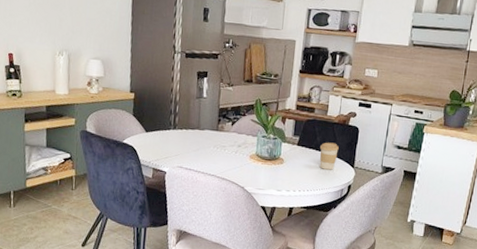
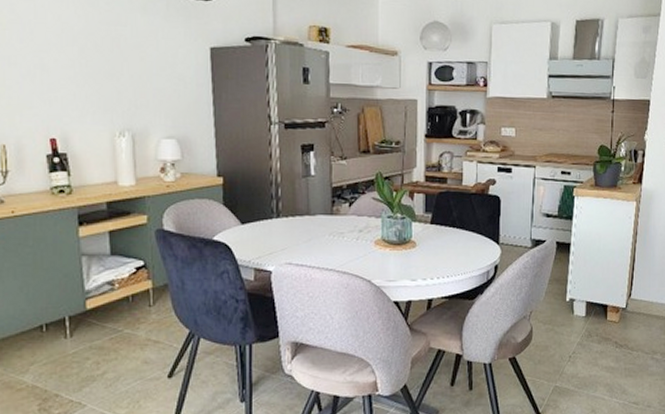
coffee cup: present [319,142,339,170] -> none [458,217,479,250]

